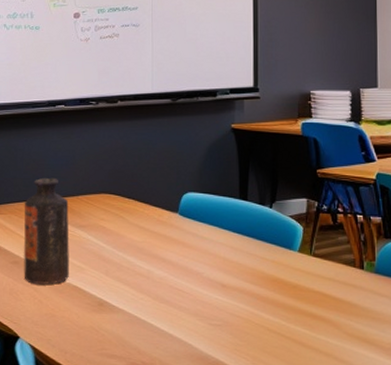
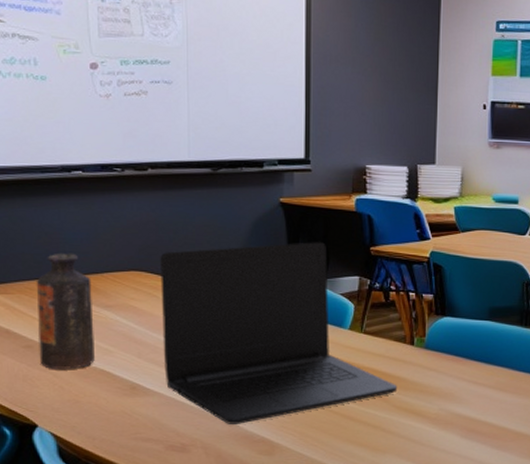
laptop: none [126,165,349,345] -> present [160,242,398,424]

